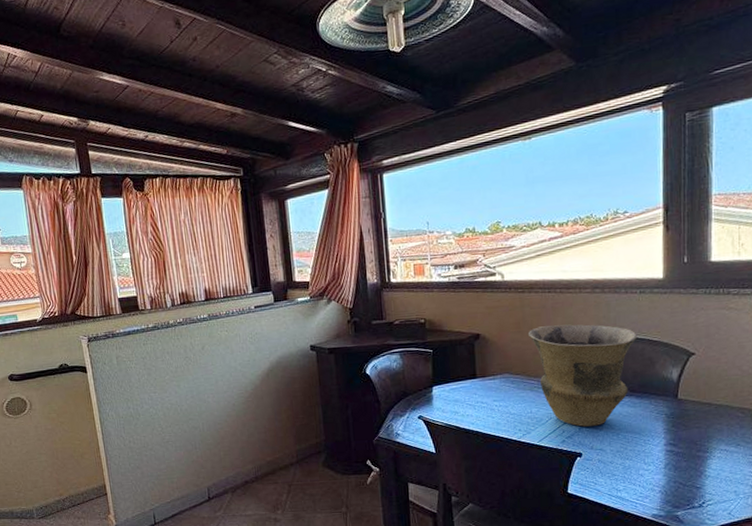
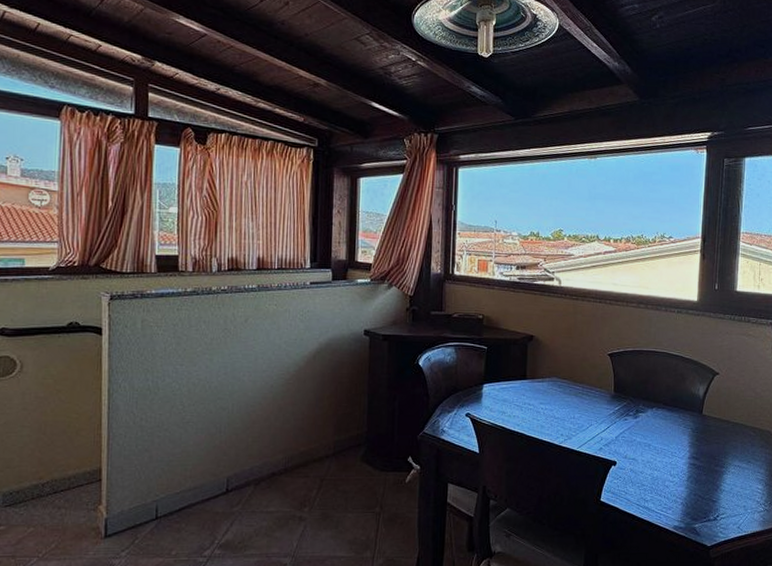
vase: present [527,324,637,427] -> none [577,334,672,435]

